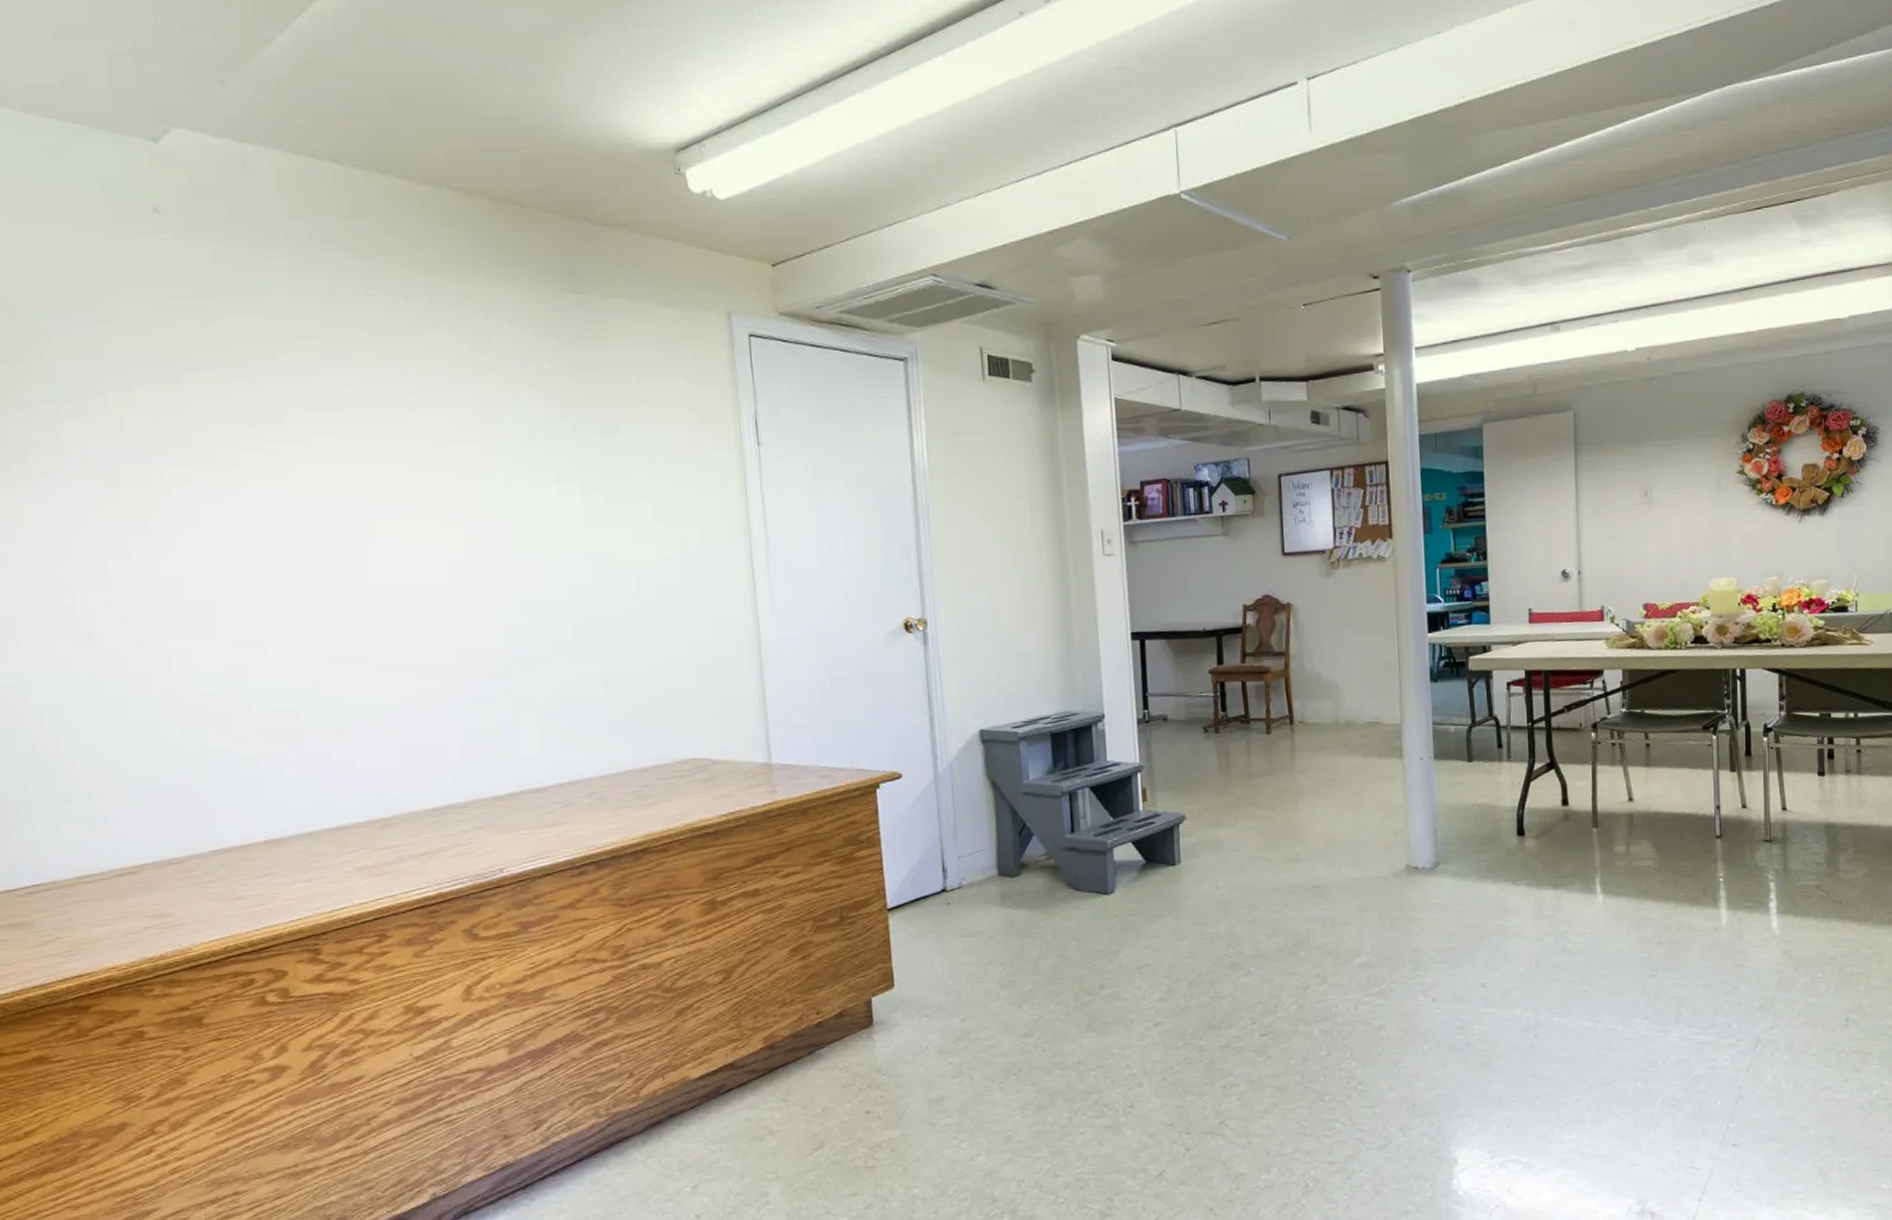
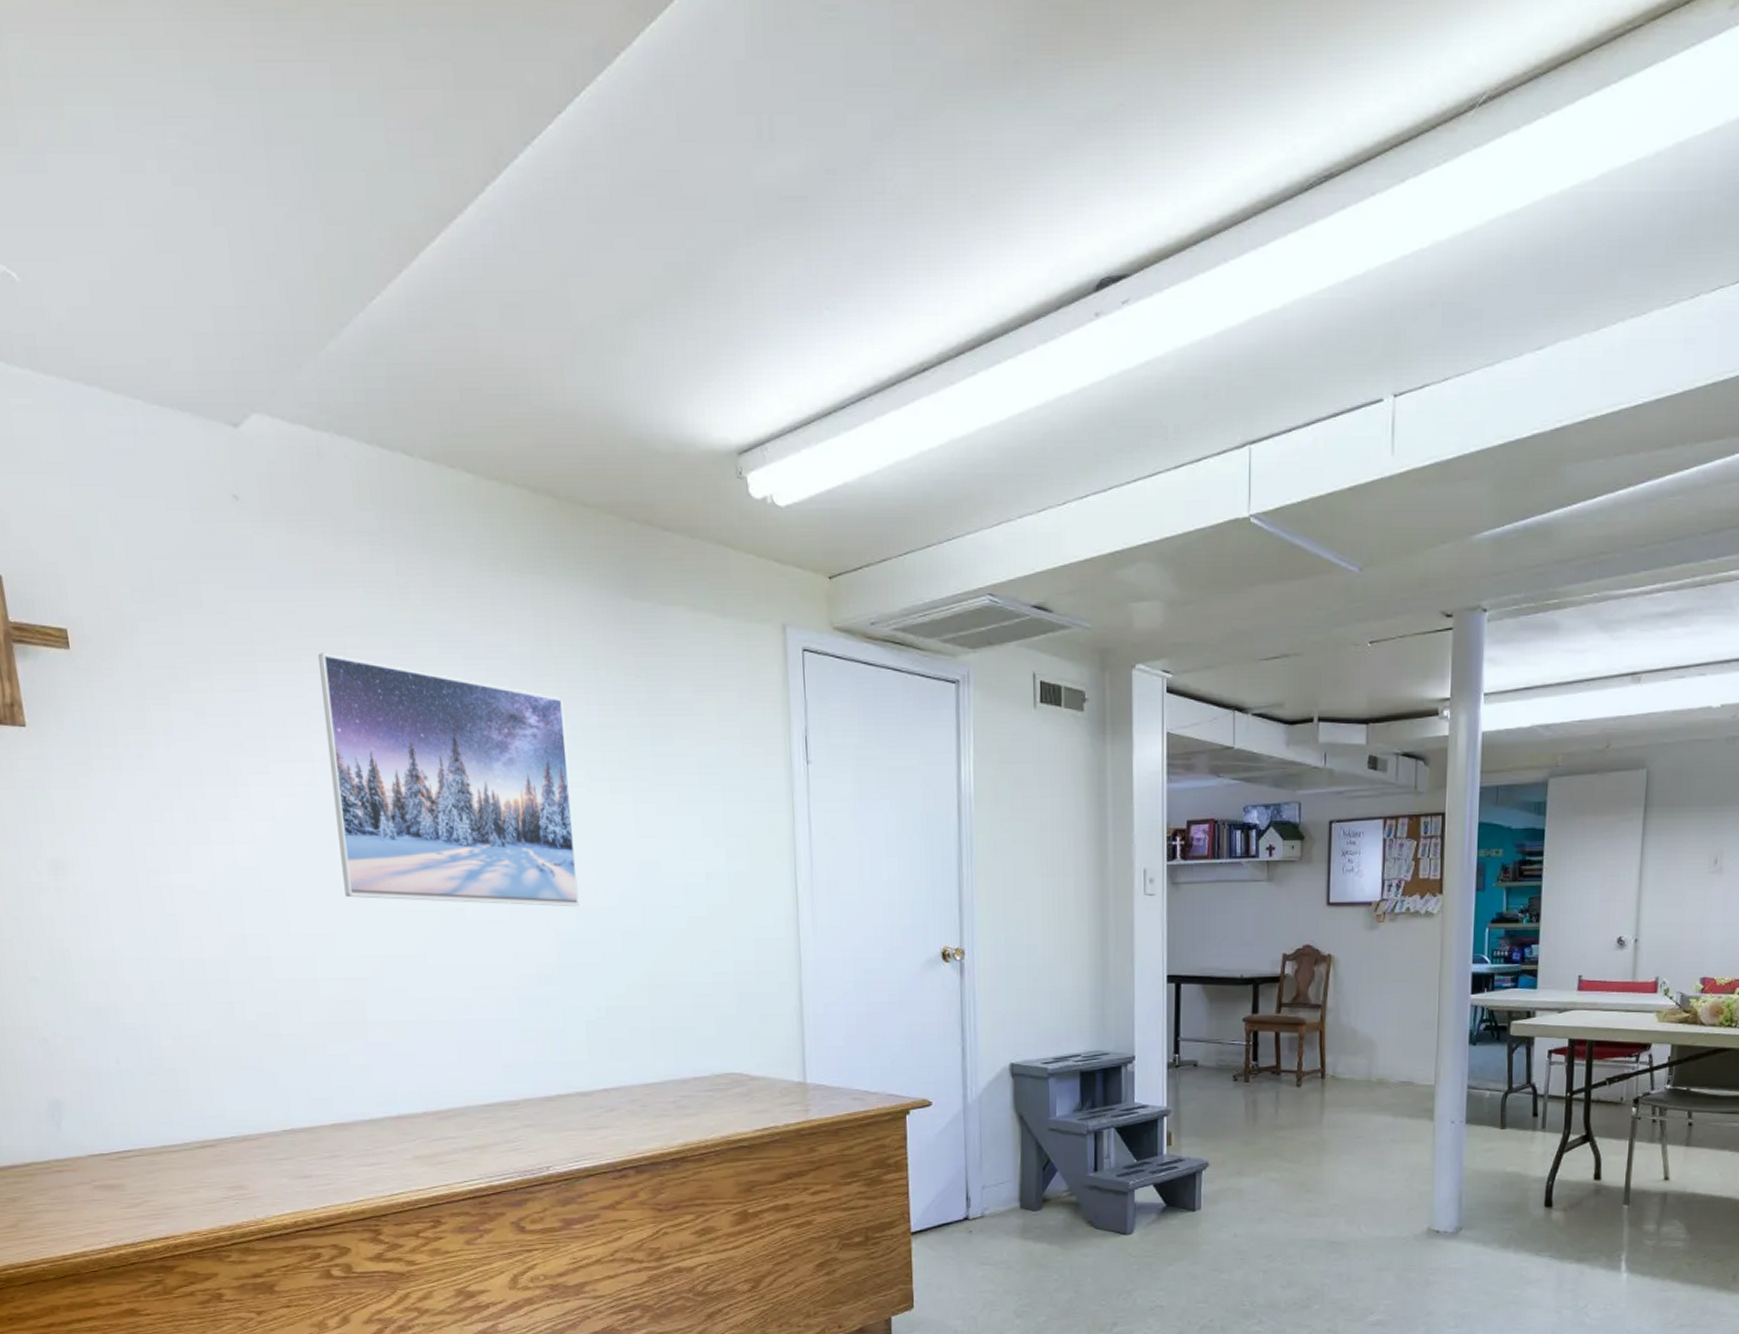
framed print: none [245,359,527,604] -> present [318,653,579,907]

